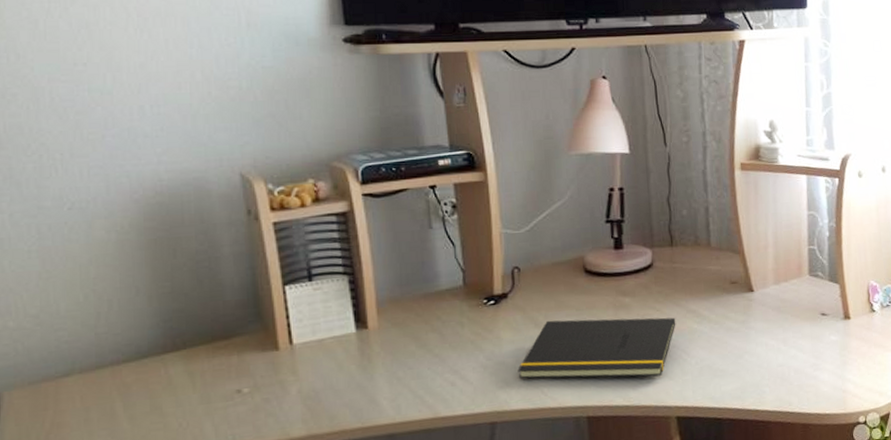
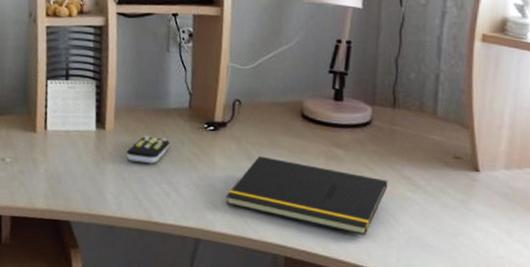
remote control: none [398,323,448,357] -> present [126,136,170,163]

